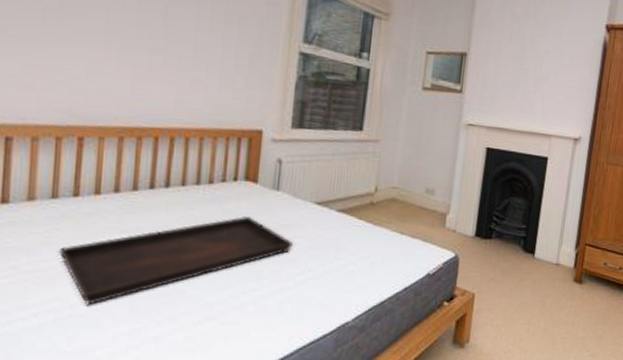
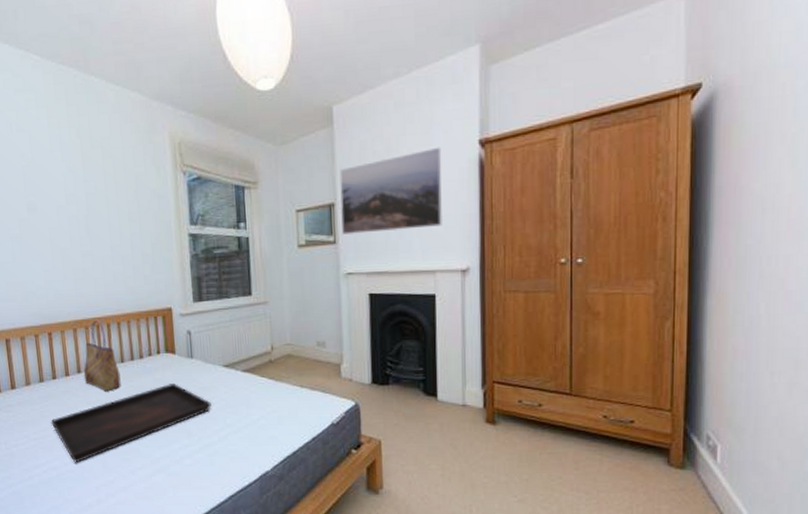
tote bag: none [122,130,178,219] -> present [83,320,121,392]
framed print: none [470,21,574,96] -> present [339,147,443,235]

